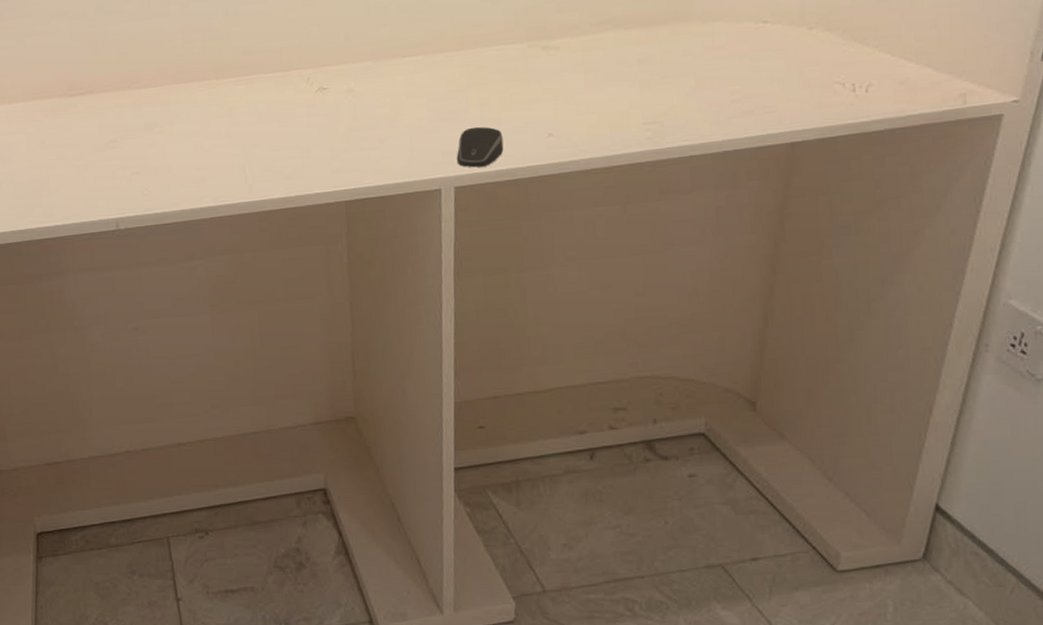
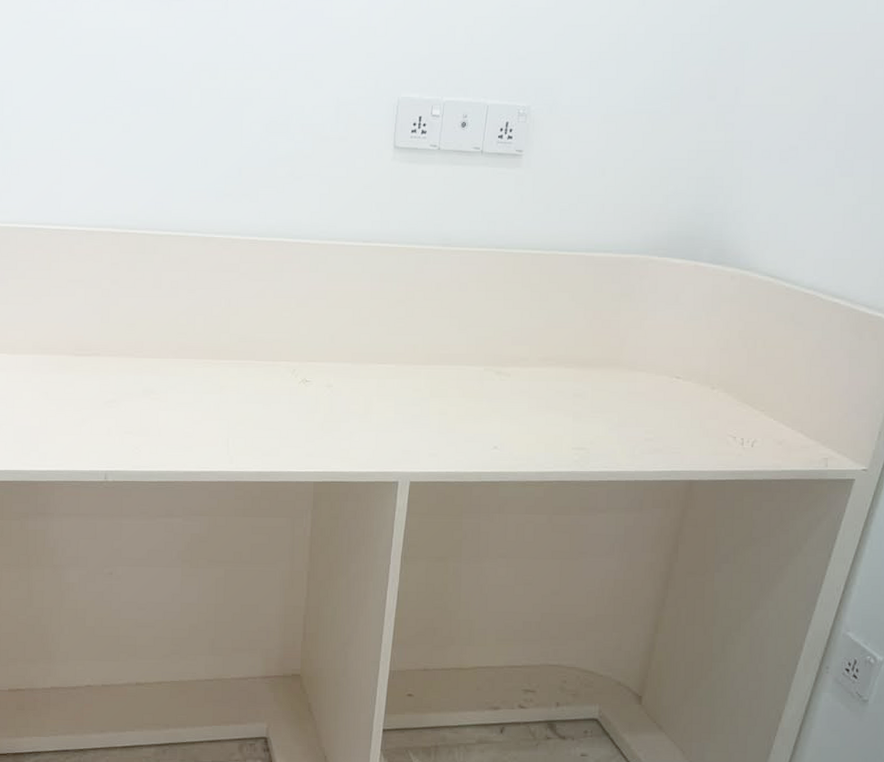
computer mouse: present [456,126,504,168] -> none [414,432,455,467]

